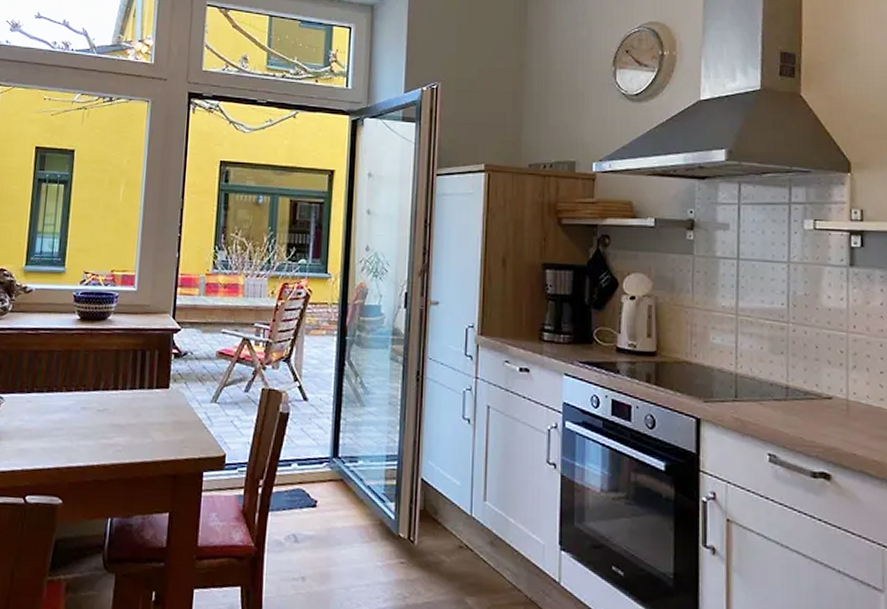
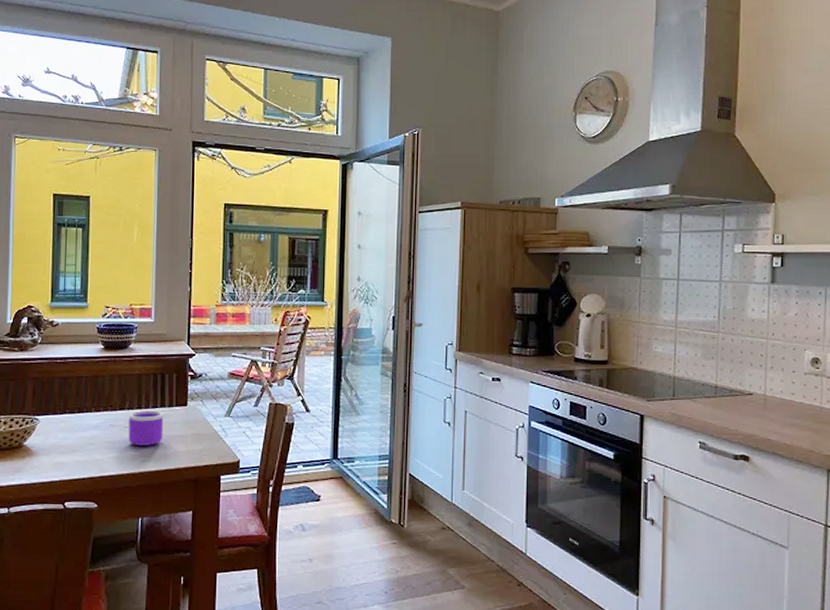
mug: none [101,391,143,434] -> present [128,410,164,446]

